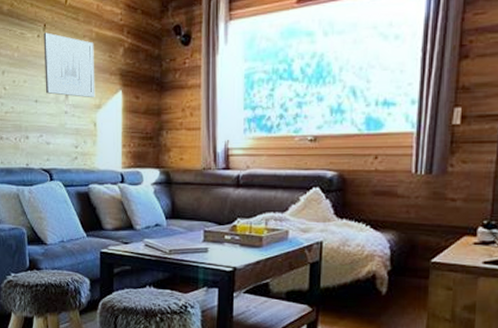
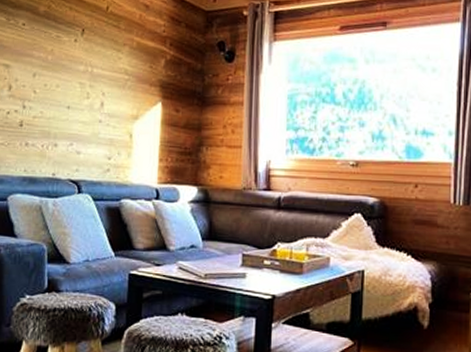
wall art: present [43,32,95,98] -> none [79,37,135,108]

